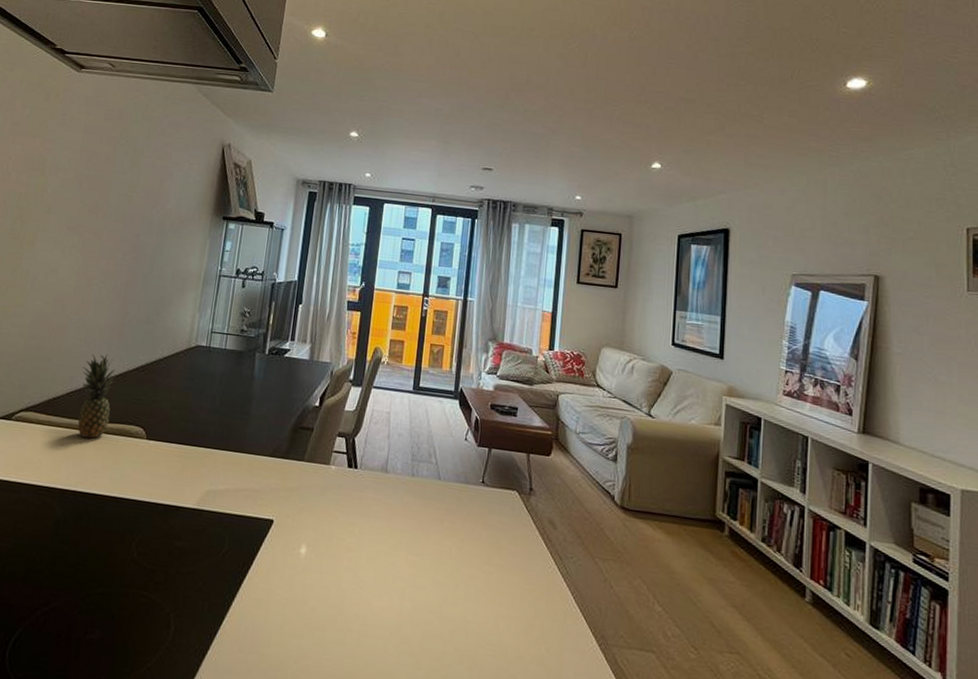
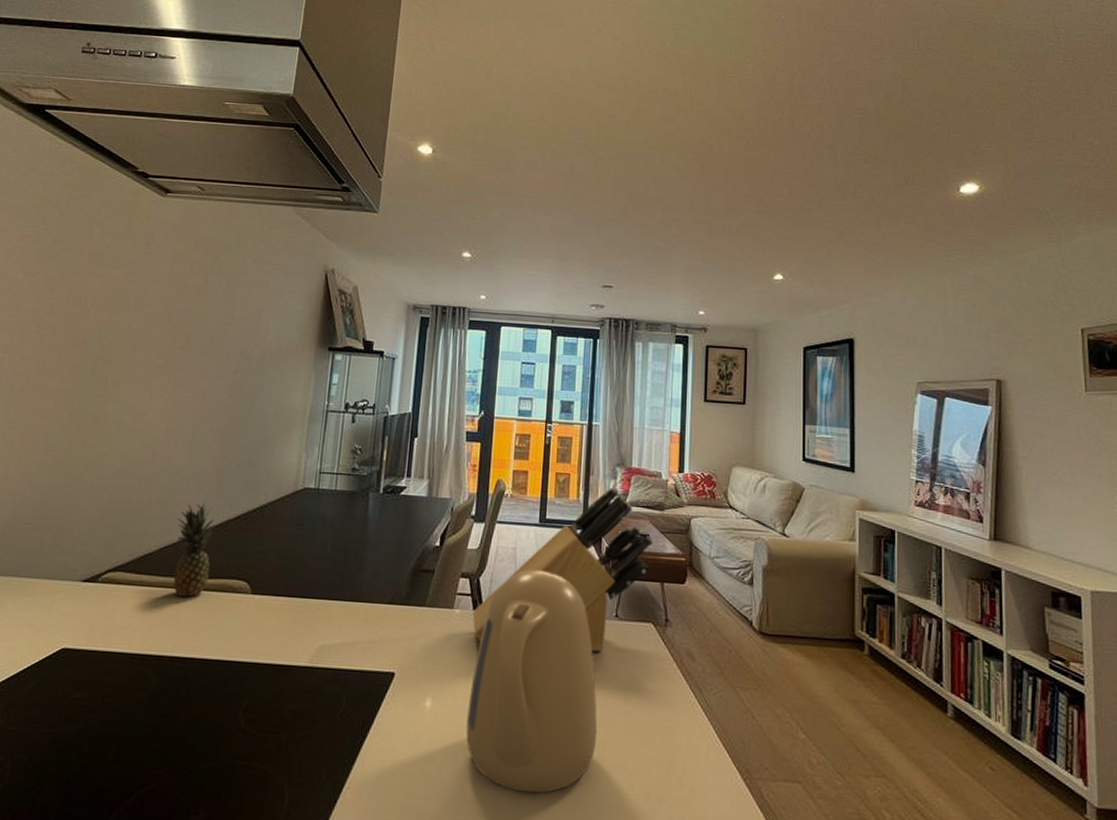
kettle: none [337,433,461,641] -> present [466,570,598,794]
knife block: none [347,359,521,515] -> present [472,486,653,652]

